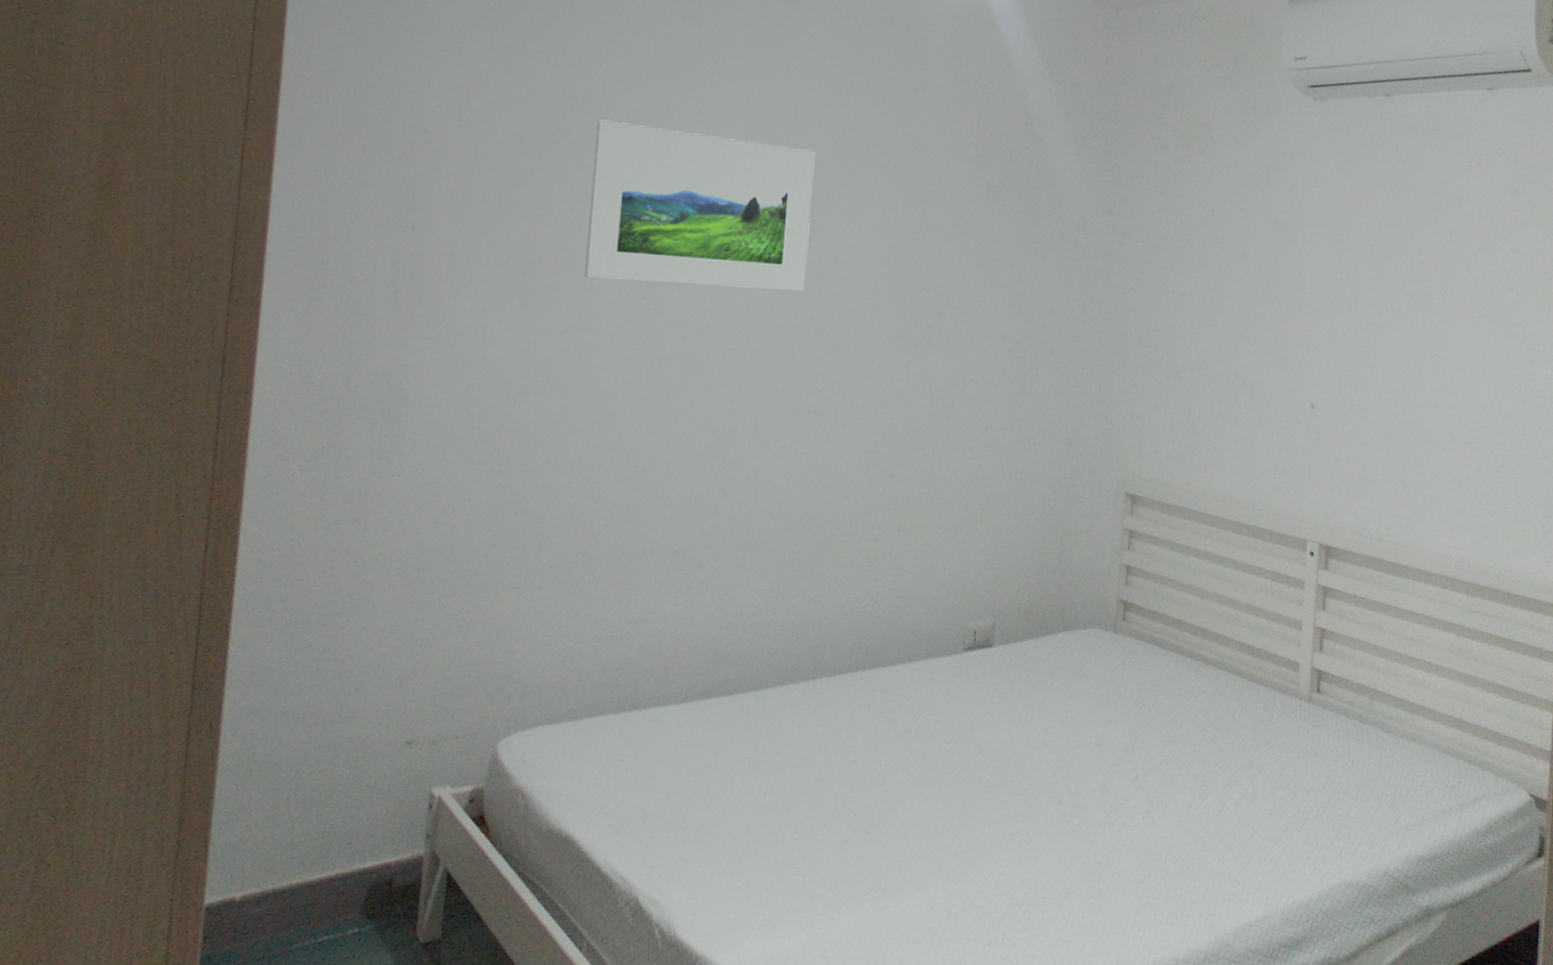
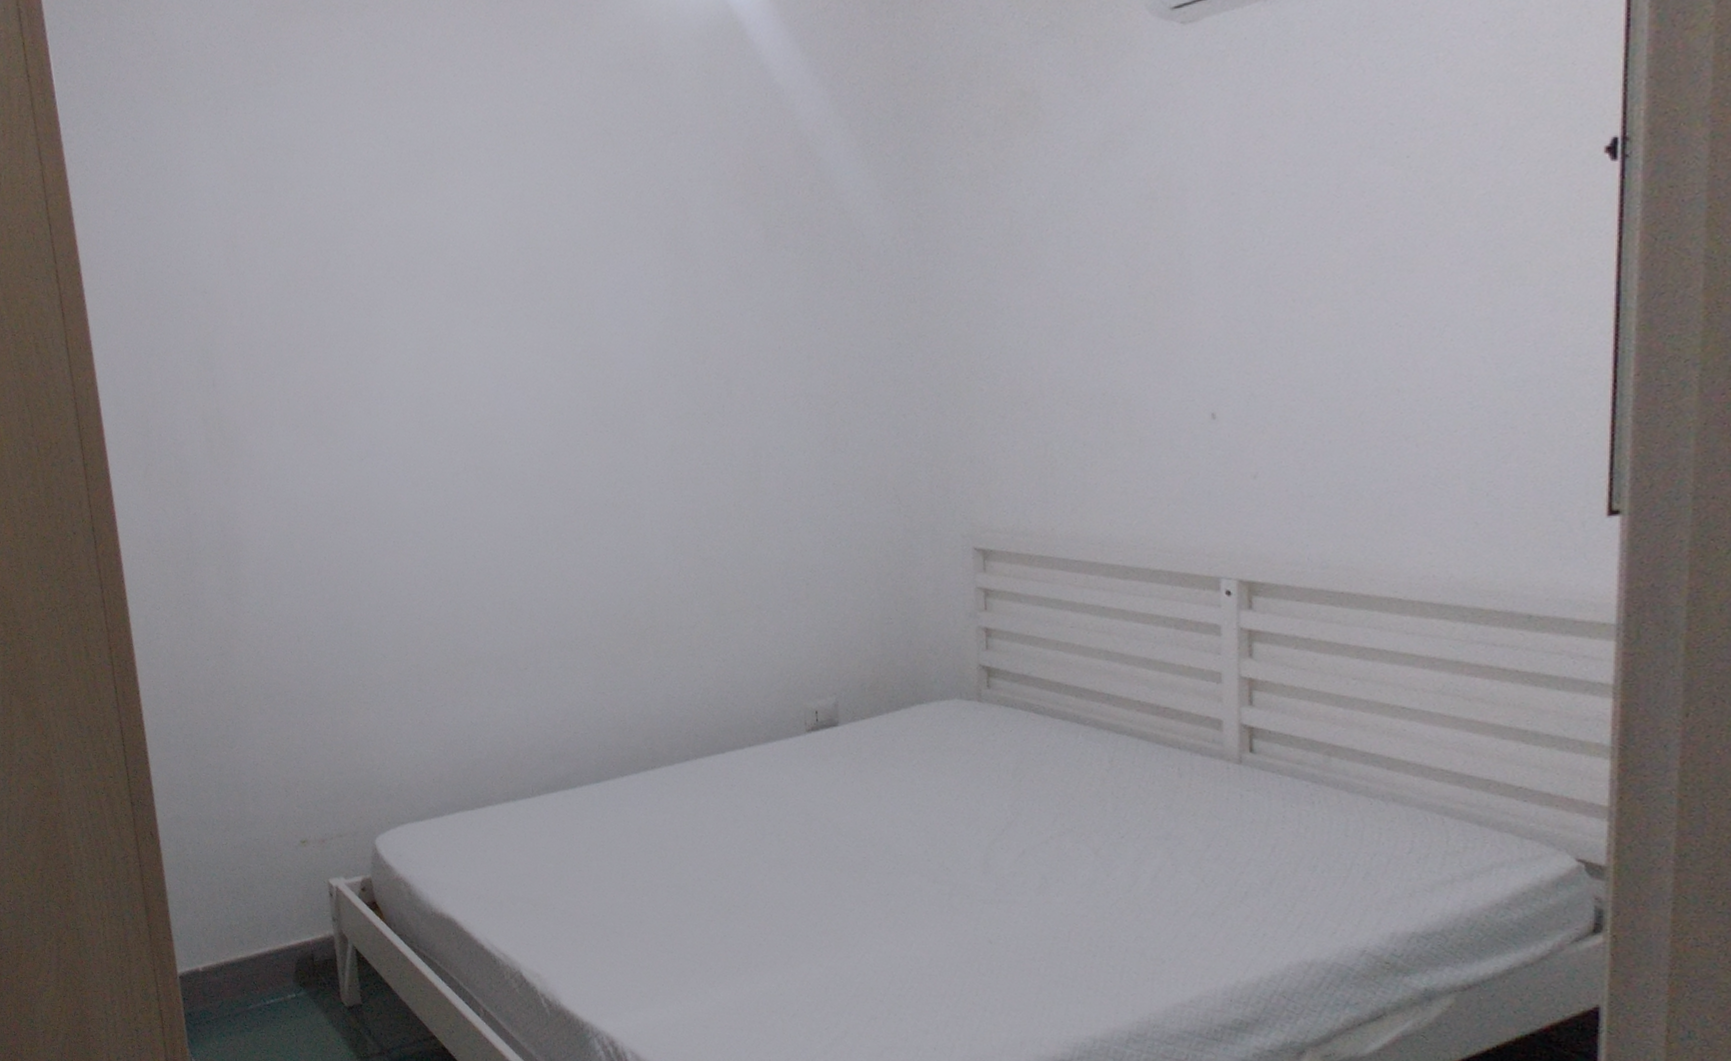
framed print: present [585,119,816,291] -> none [352,230,581,405]

